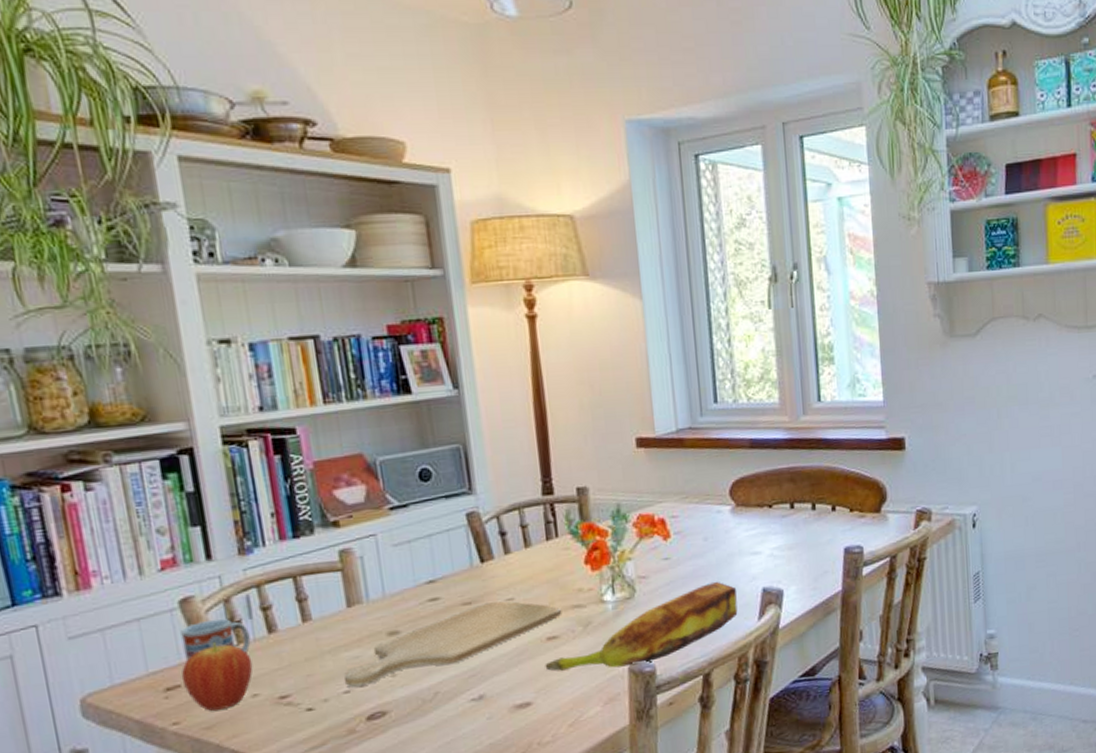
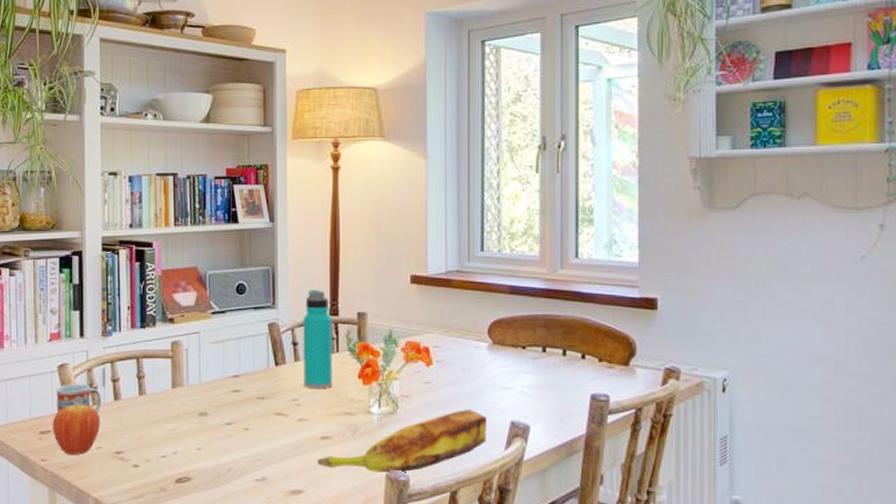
chopping board: present [343,601,562,688] -> none [163,400,336,455]
water bottle: none [509,466,555,584] -> present [303,290,333,389]

